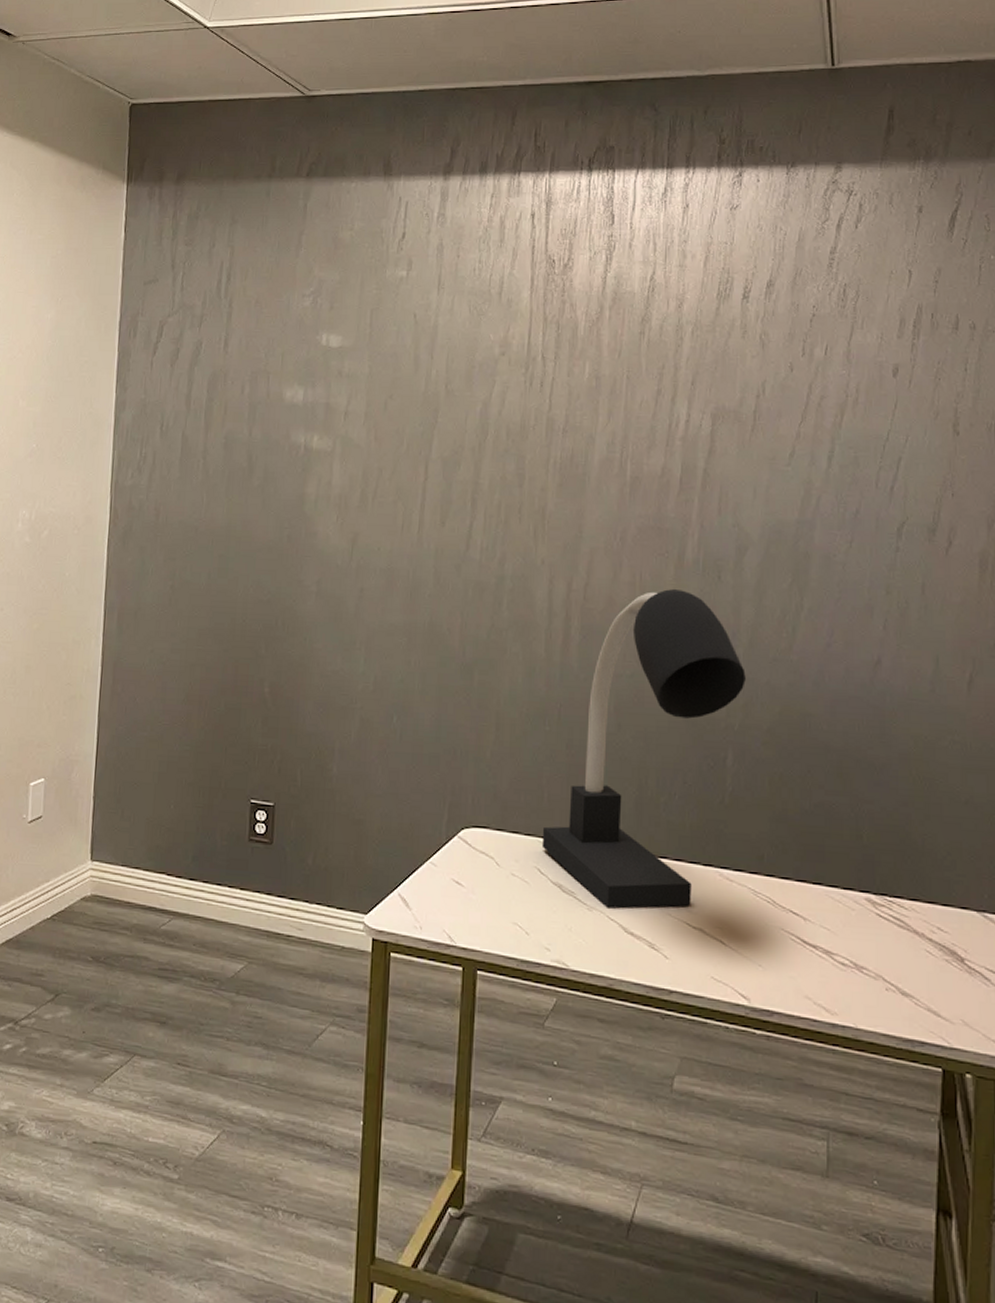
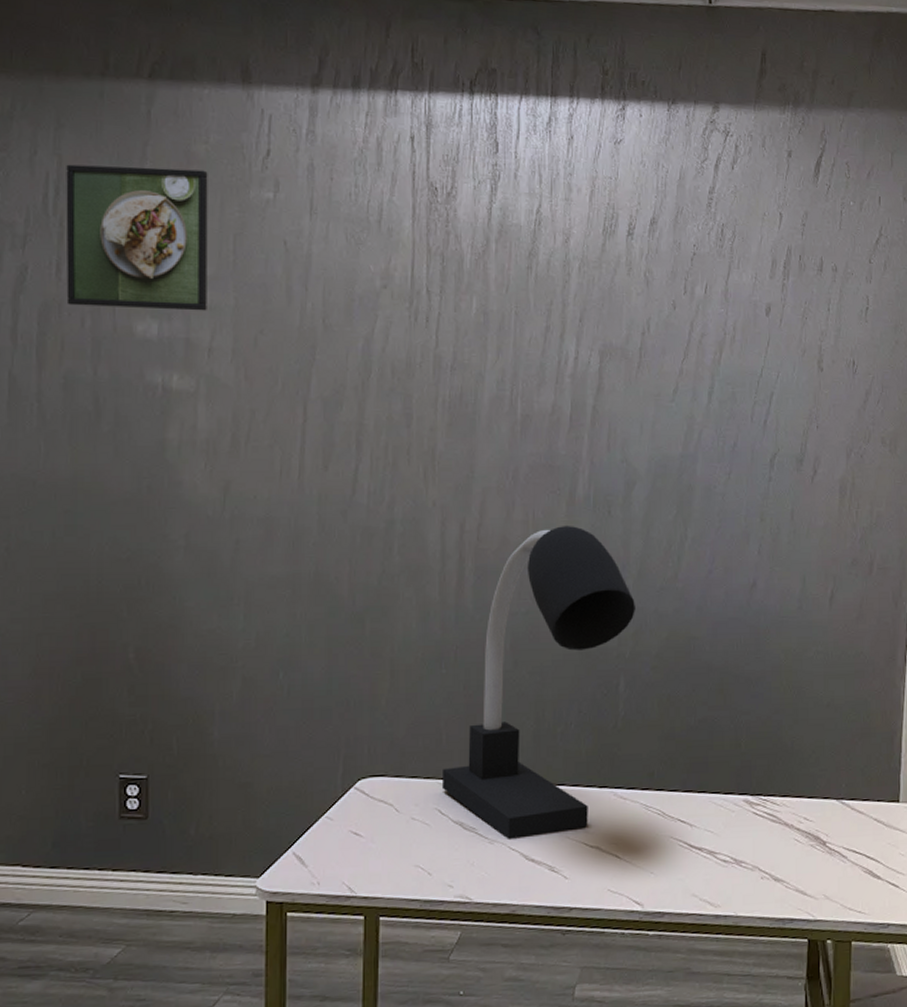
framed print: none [231,253,352,379] -> present [66,164,208,311]

